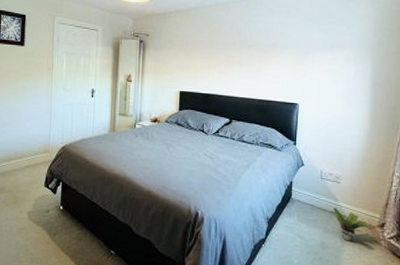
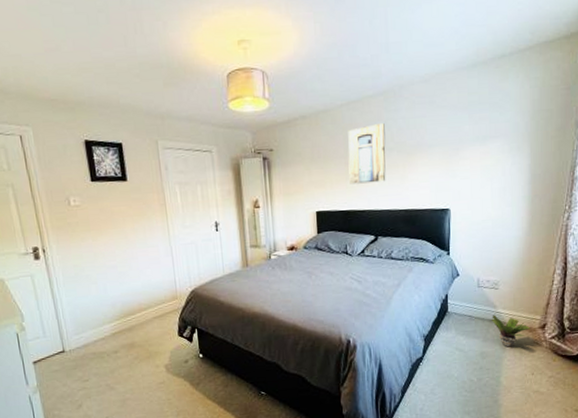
wall art: none [211,23,246,73] -> present [348,122,386,185]

